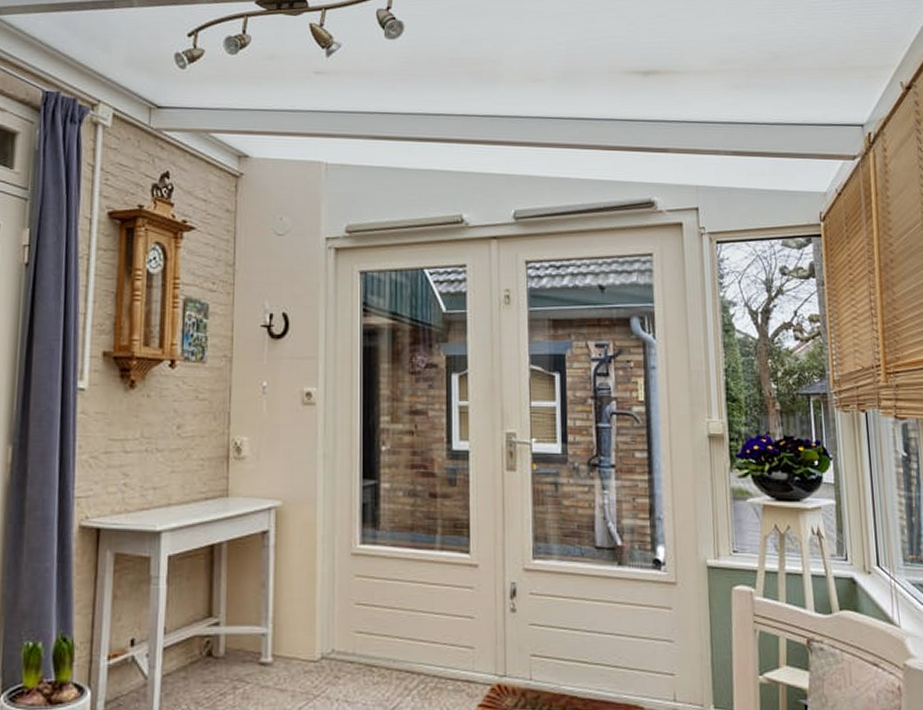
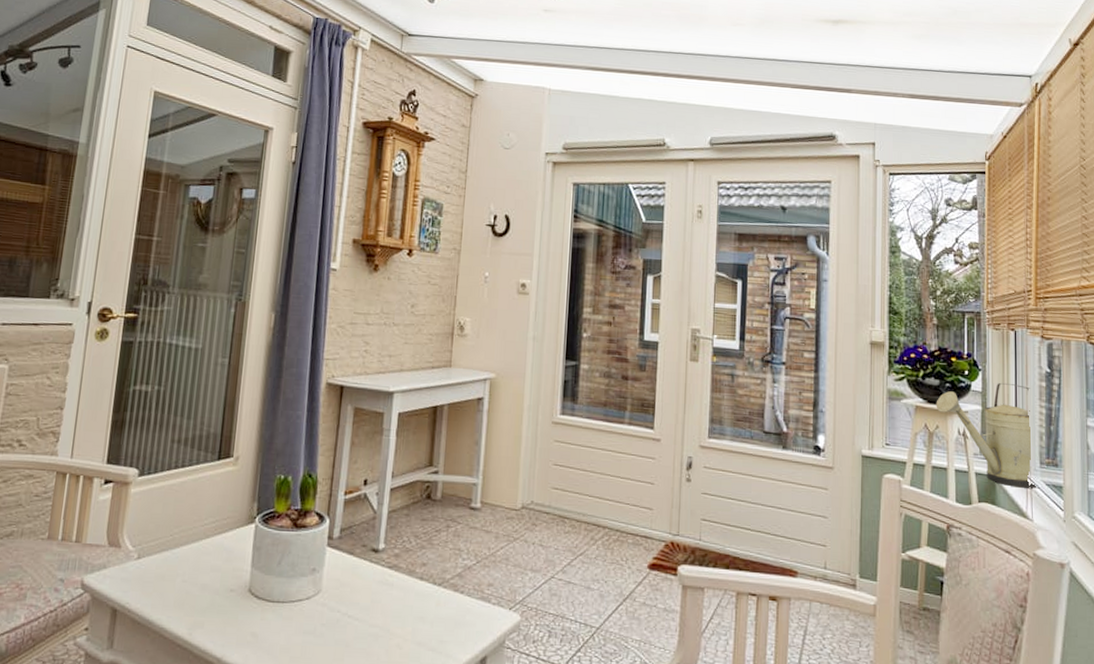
watering can: none [785,473,905,590] -> present [936,383,1040,489]

